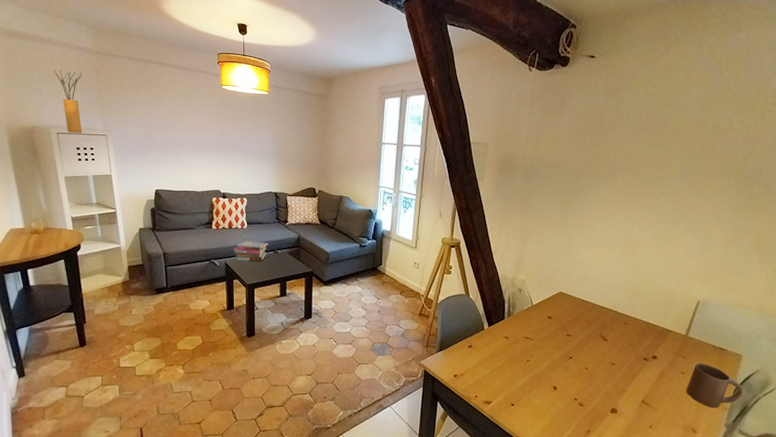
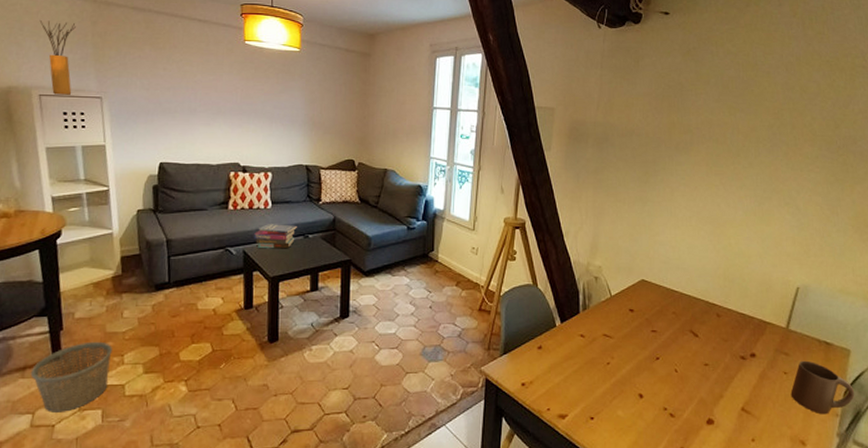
basket: none [63,332,125,387] -> present [30,341,112,413]

